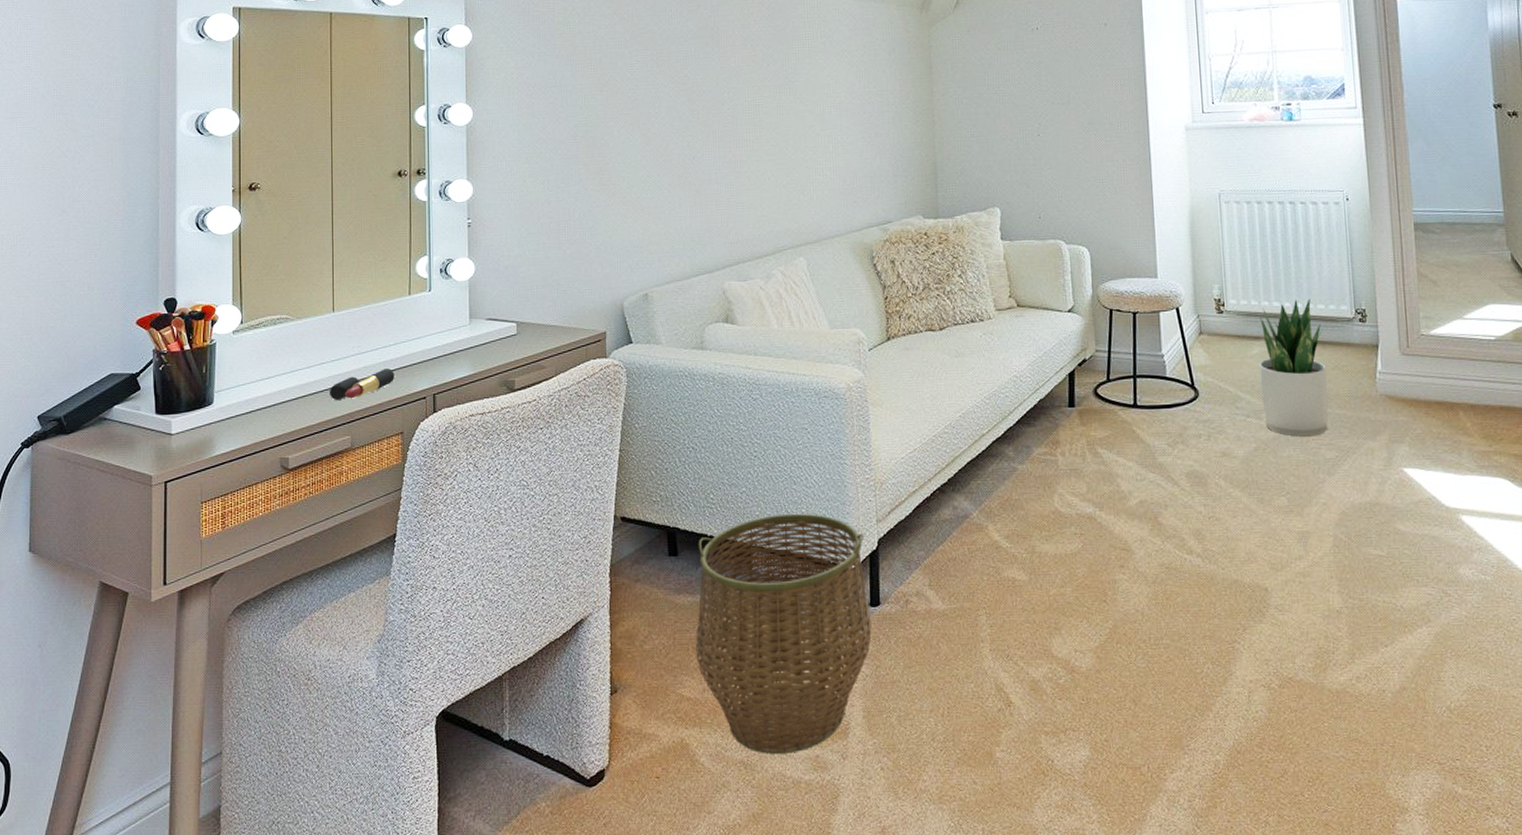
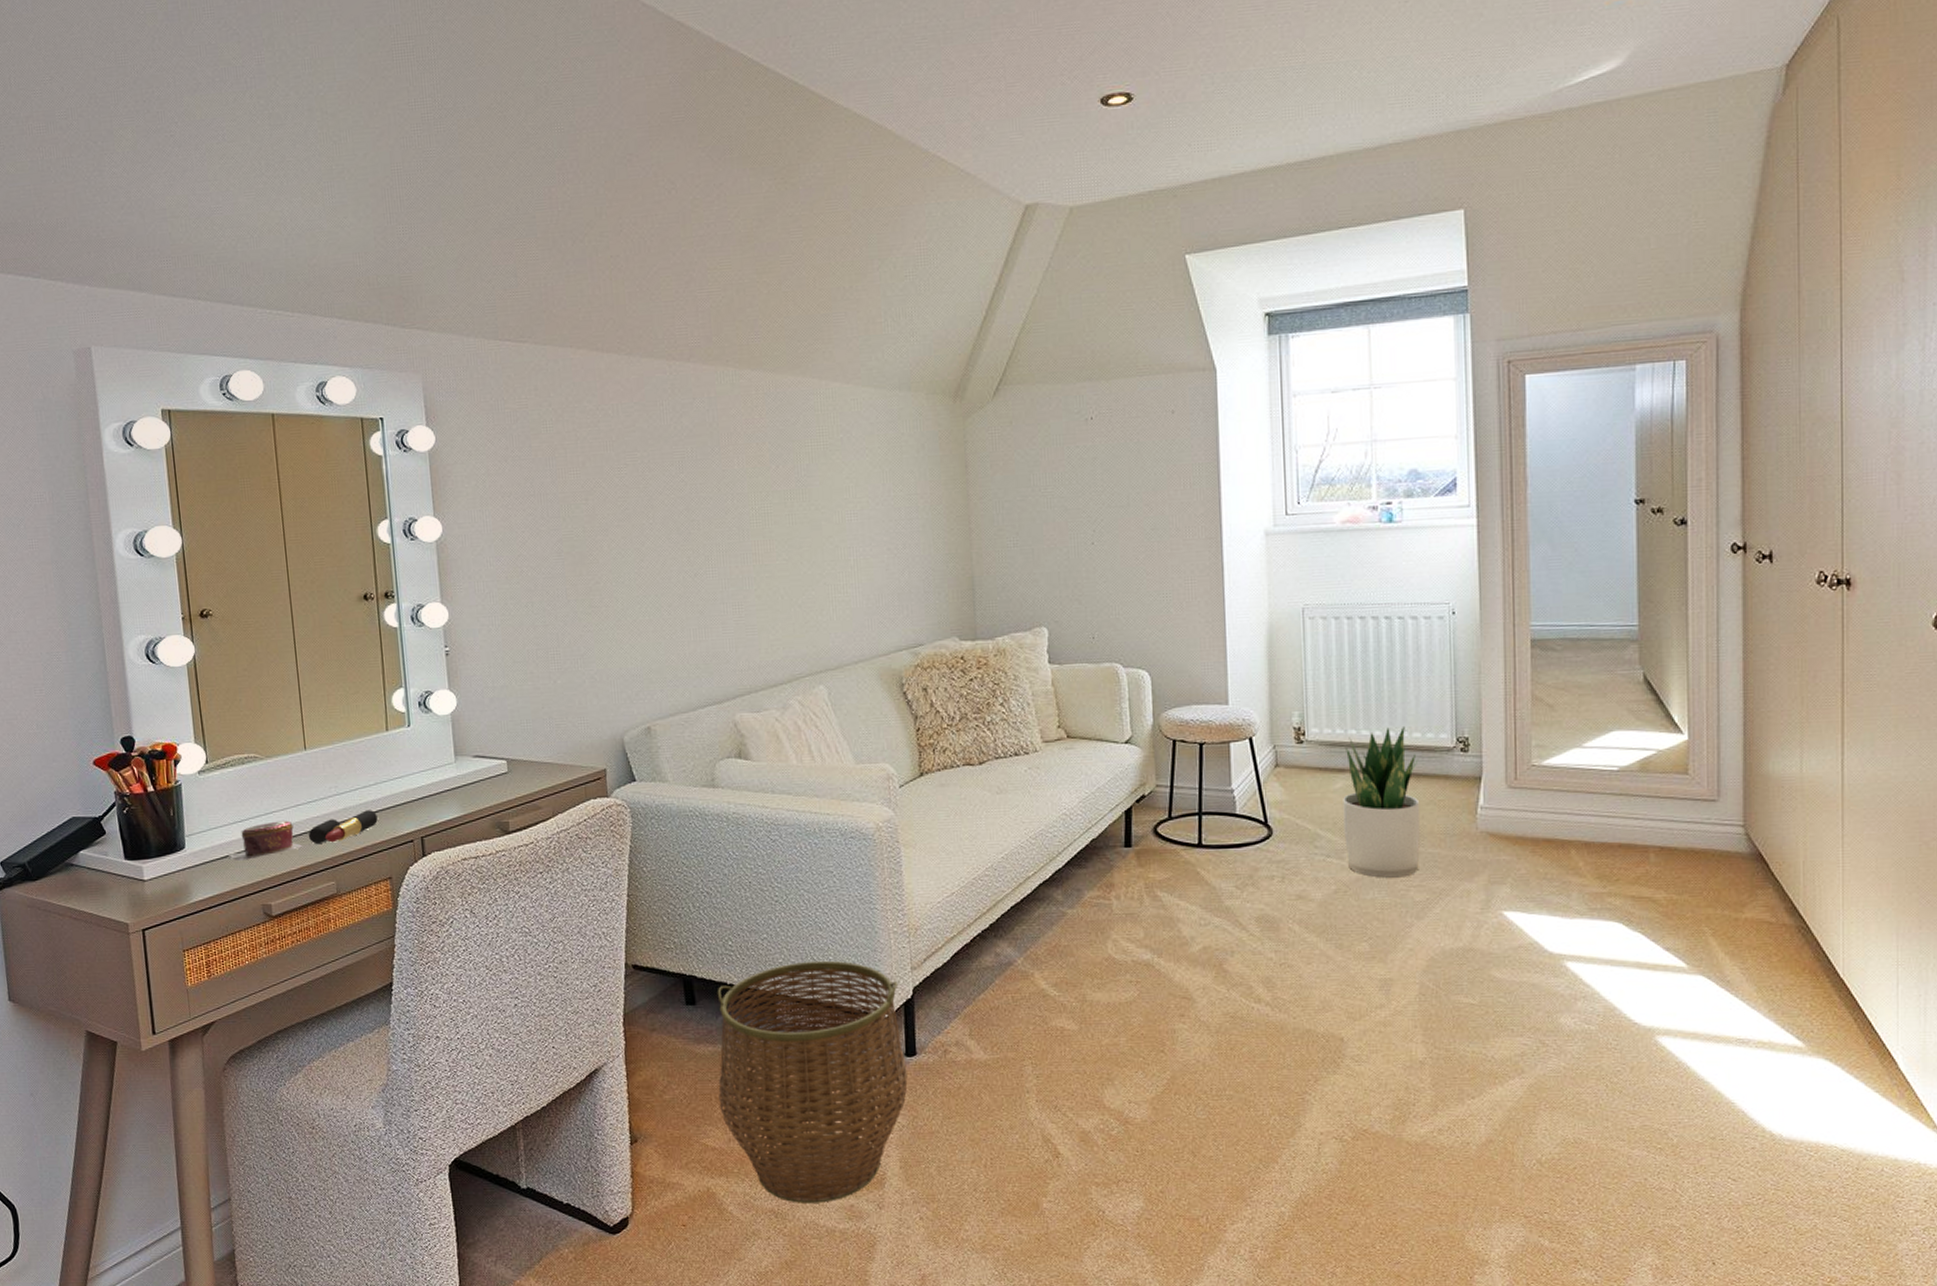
jewelry box: none [253,378,324,416] -> present [228,820,303,861]

